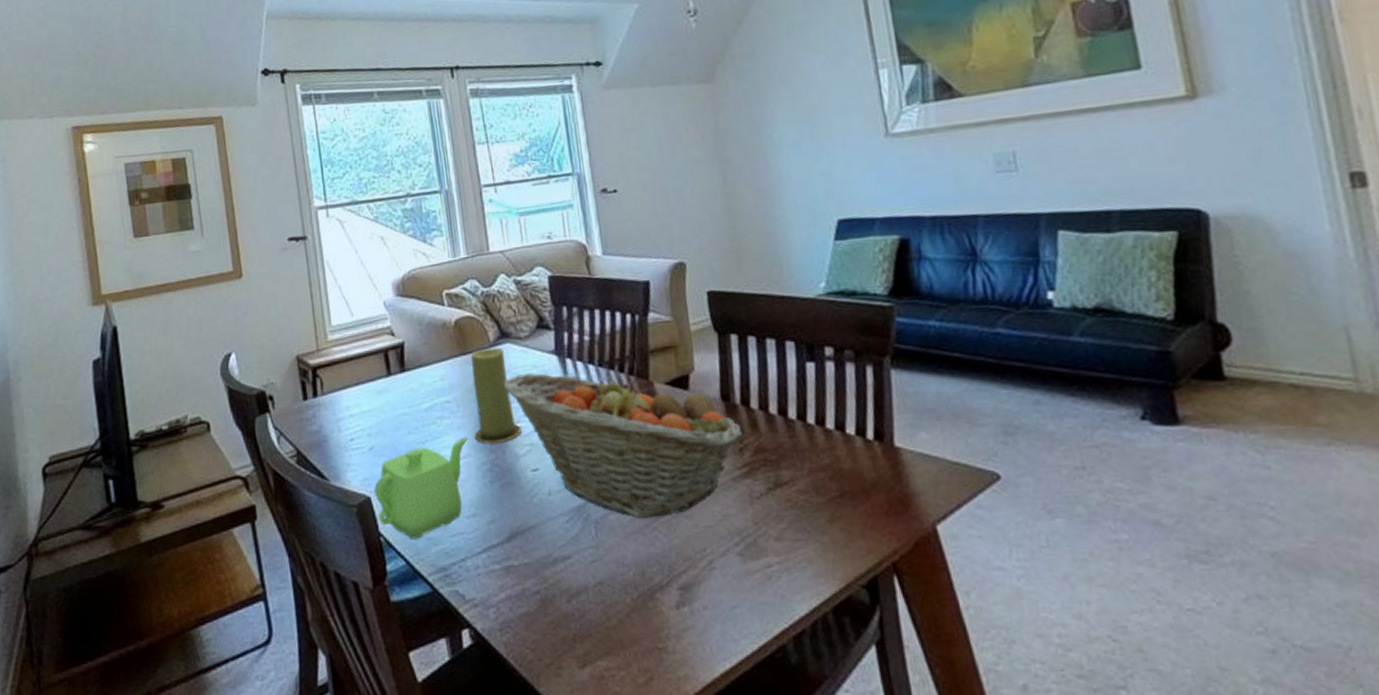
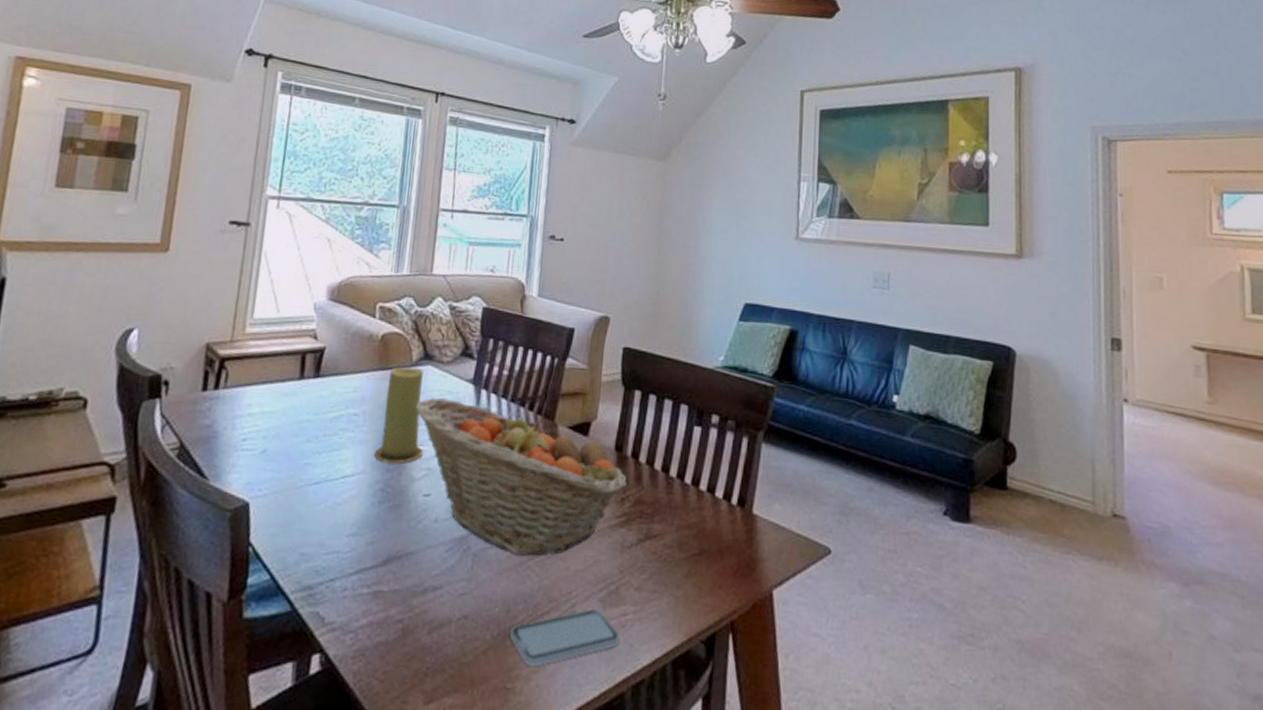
teapot: present [374,437,468,539] -> none [252,453,368,553]
smartphone: none [650,563,769,626] -> present [510,609,620,667]

